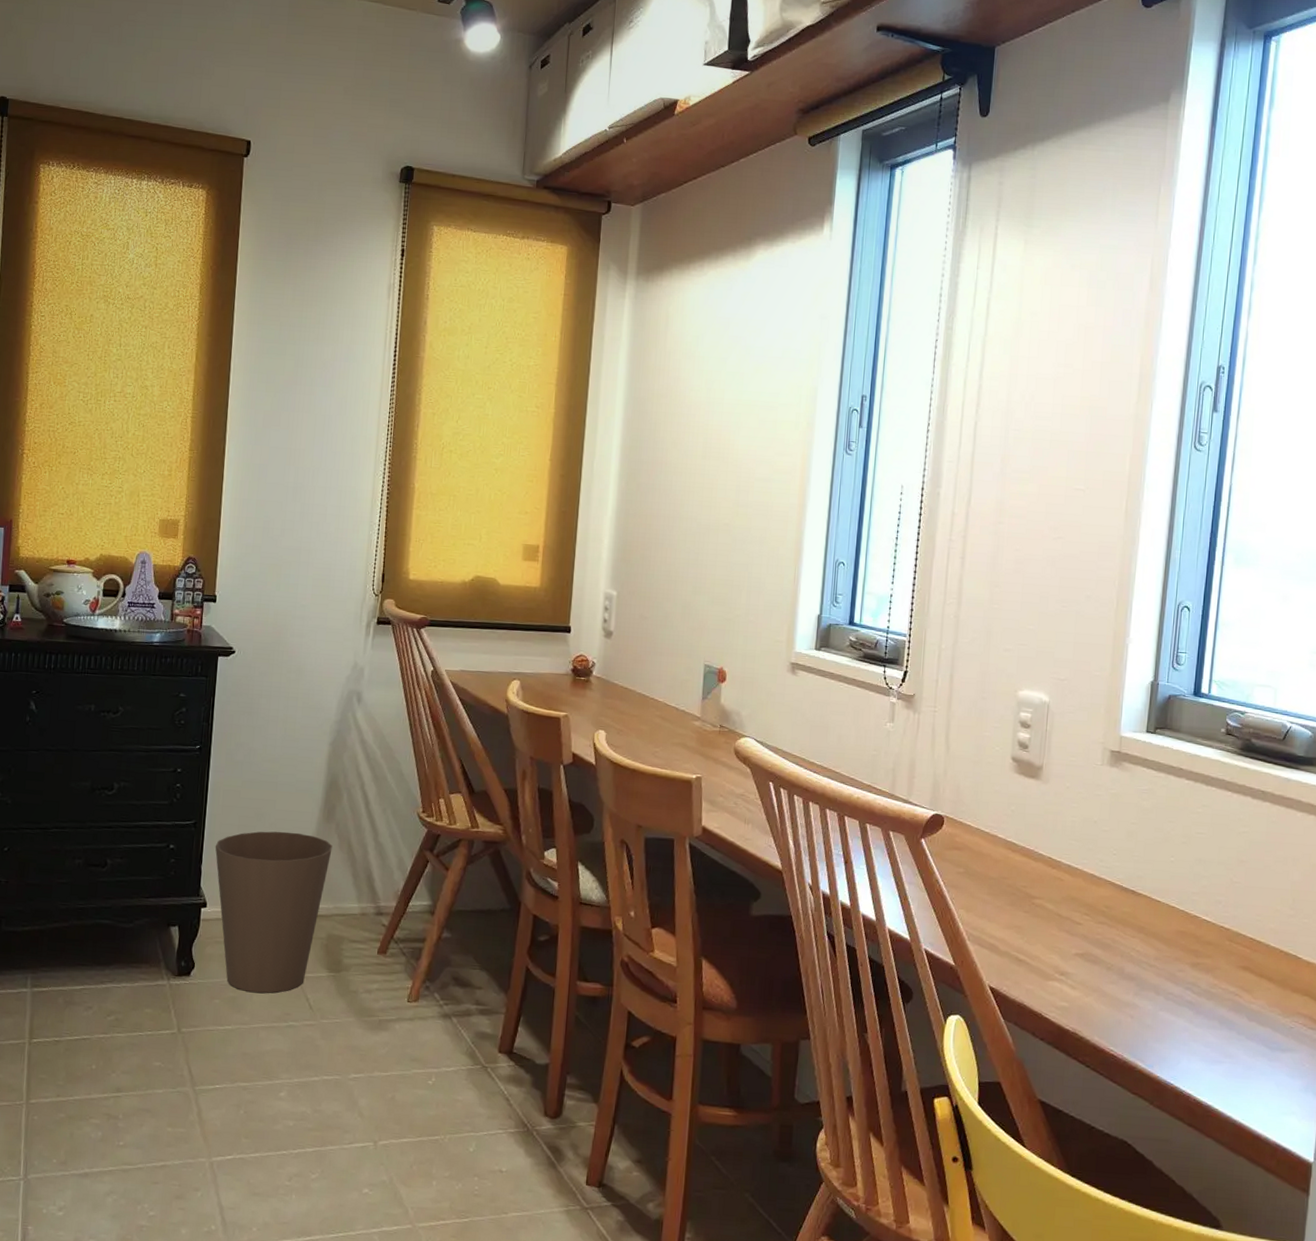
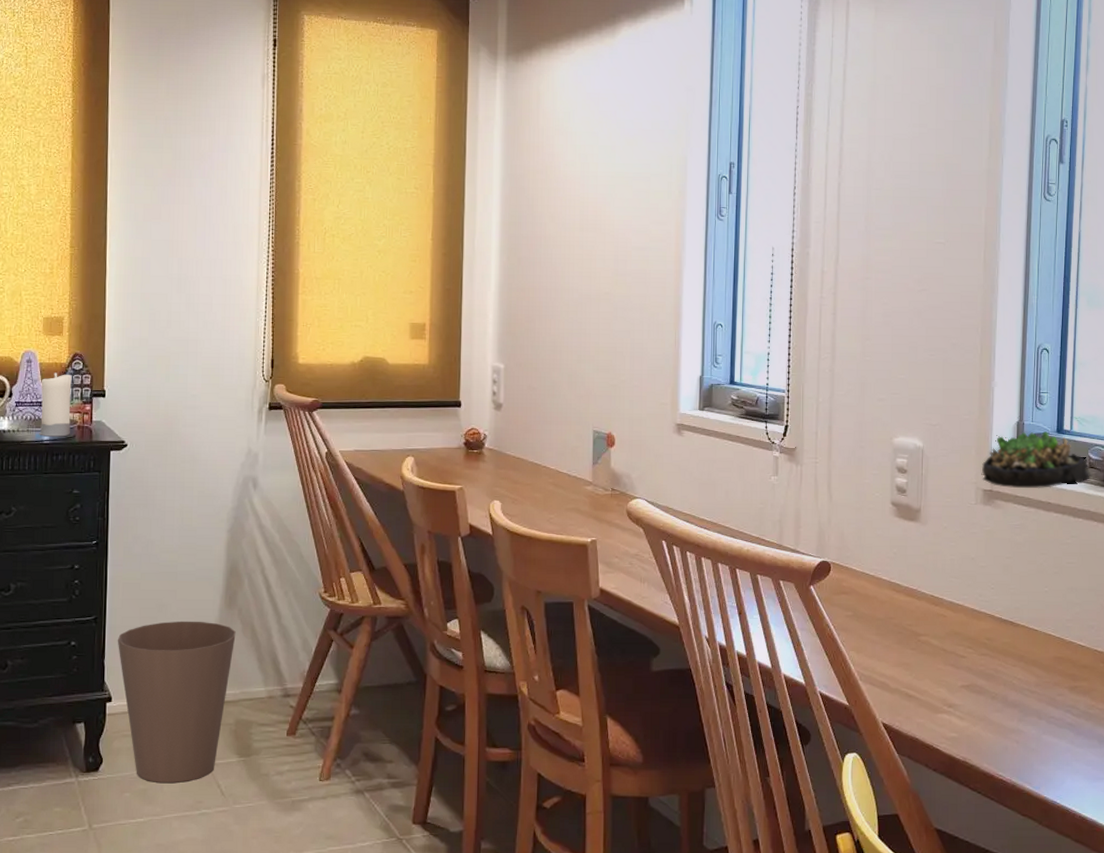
candle: none [149,575,184,641] -> present [39,373,72,438]
succulent plant: none [1110,693,1227,754] -> present [982,431,1090,489]

